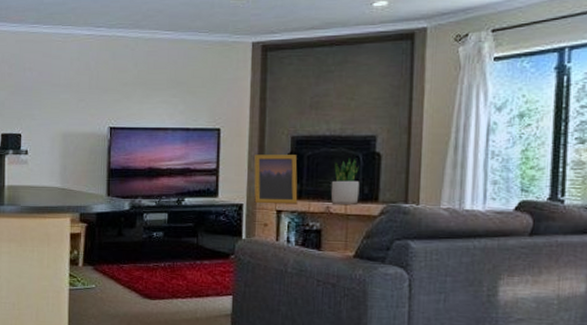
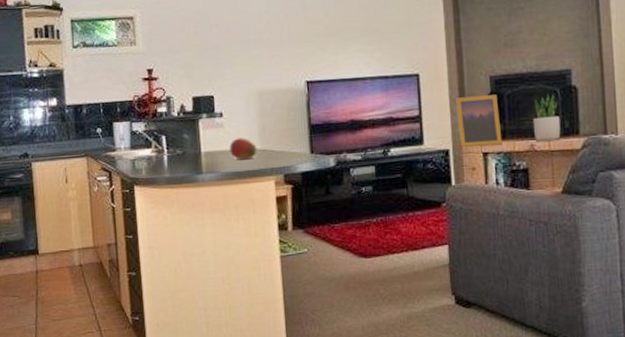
fruit: none [31,175,57,196] -> present [230,138,257,160]

